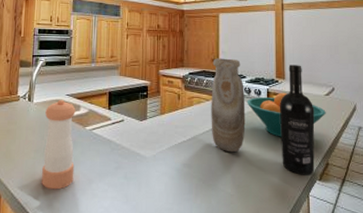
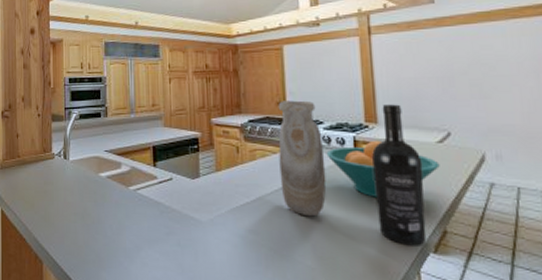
pepper shaker: present [42,99,76,190] -> none [83,156,120,257]

